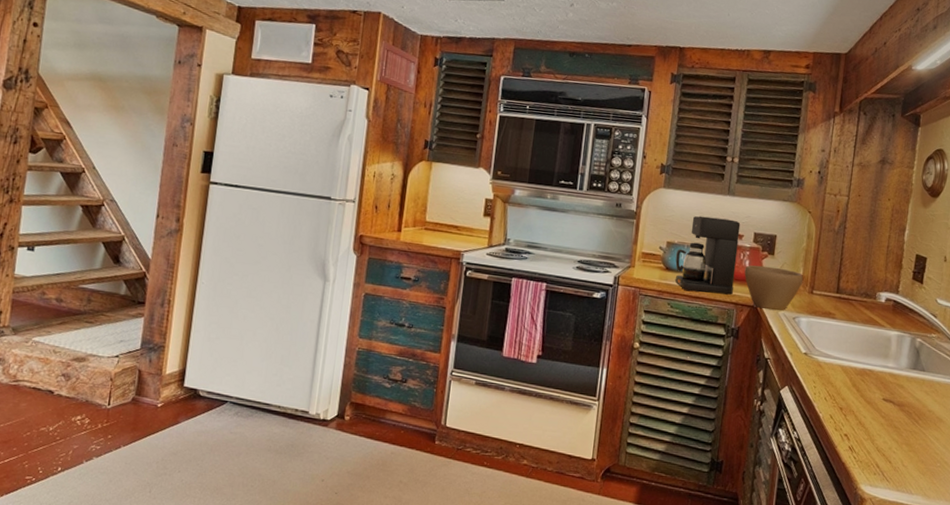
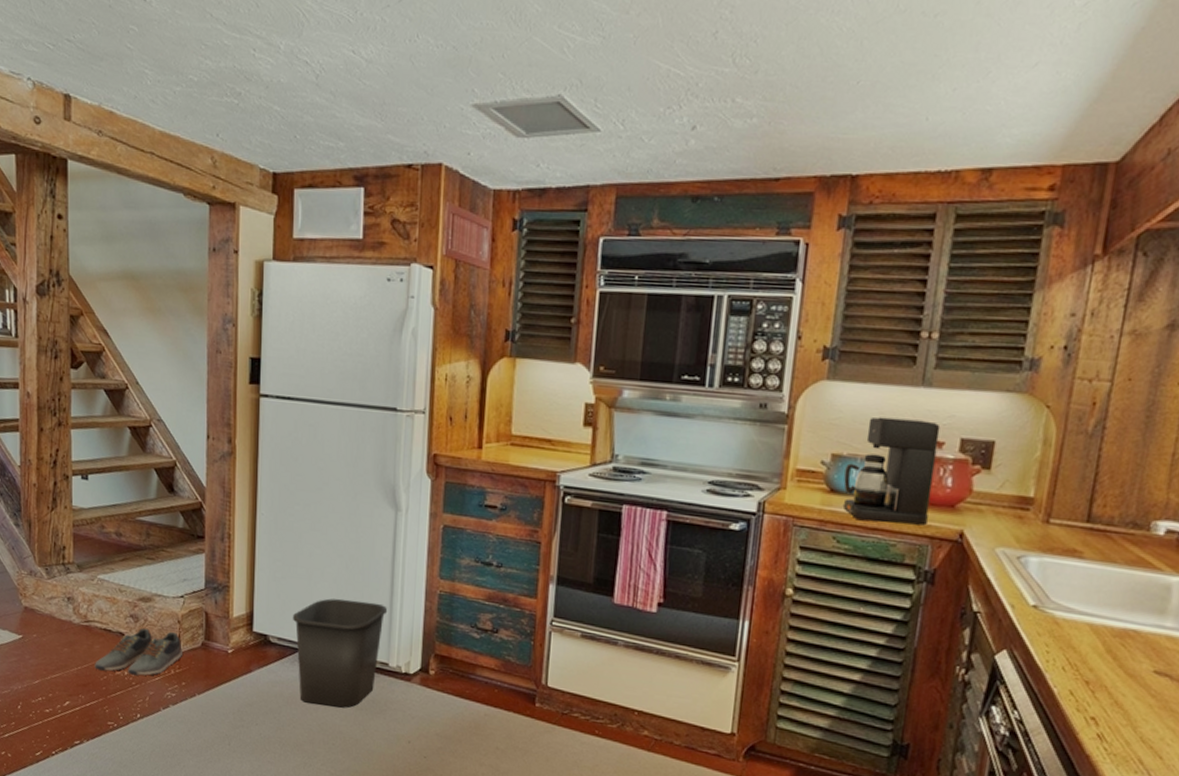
shoe: none [18,386,112,431] -> present [95,628,182,676]
waste bin: none [223,356,310,453] -> present [293,598,387,708]
bowl: present [744,265,804,311] -> none [944,483,1036,548]

